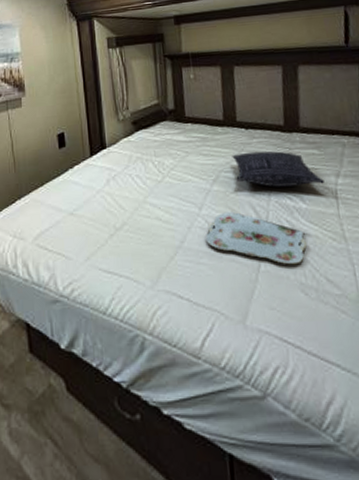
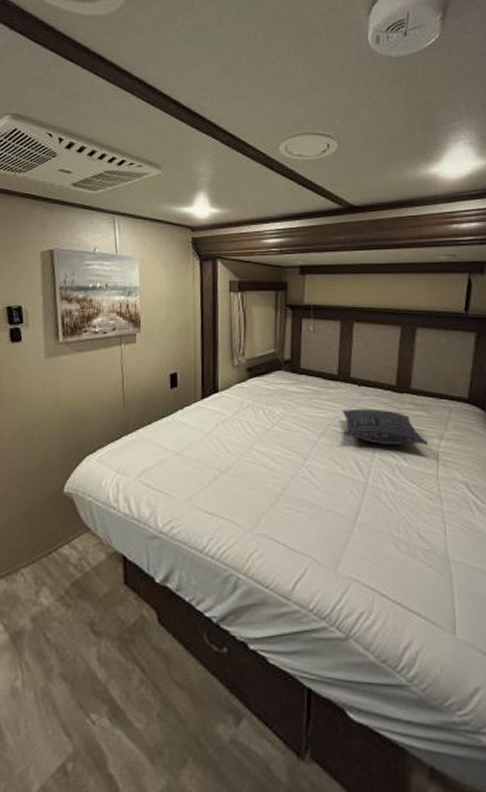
serving tray: present [206,212,307,265] -> none [308,465,403,519]

